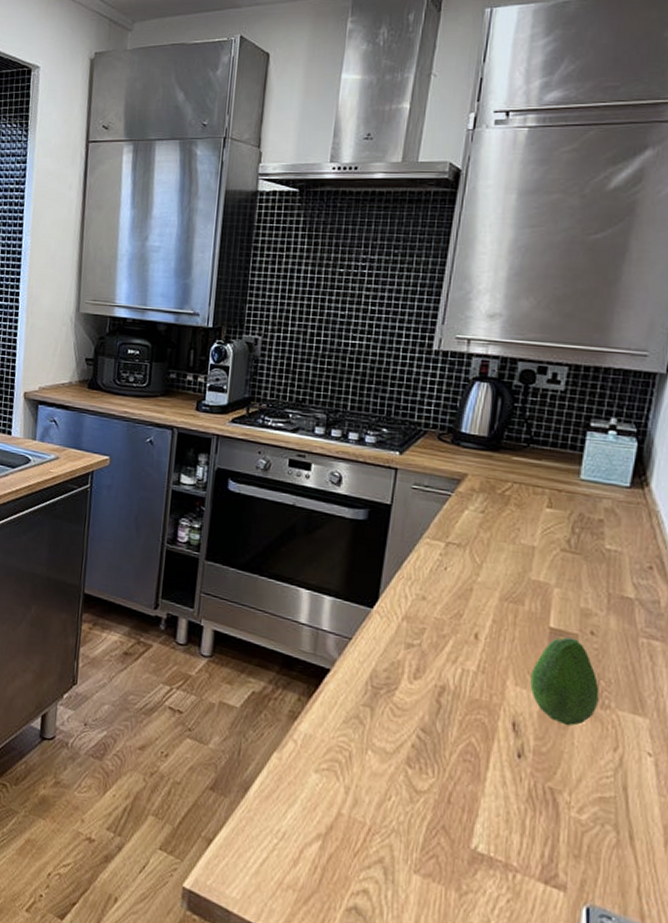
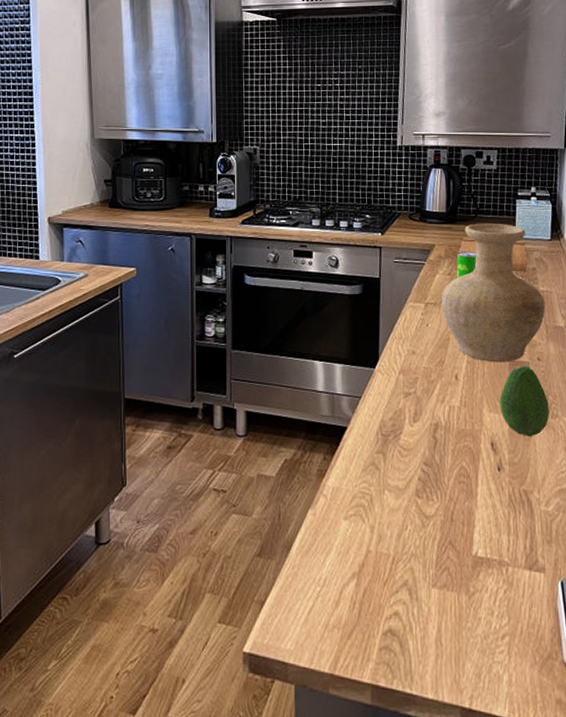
vase: none [467,454,611,631] -> present [441,223,545,363]
beverage can: none [491,486,523,519] -> present [456,251,477,278]
cutting board: none [496,470,593,523] -> present [458,238,527,272]

